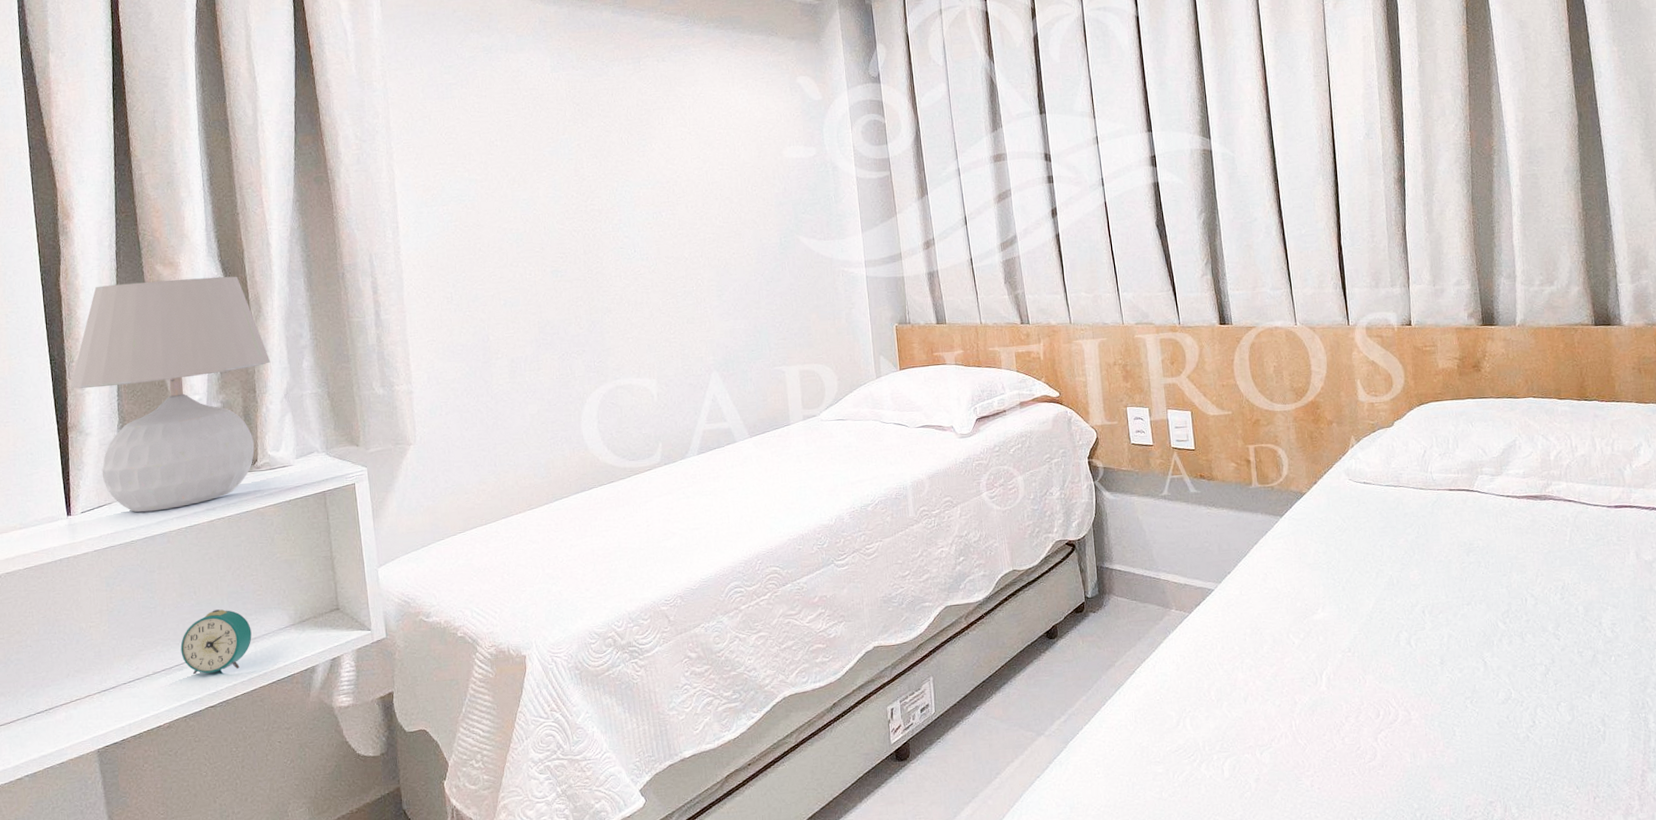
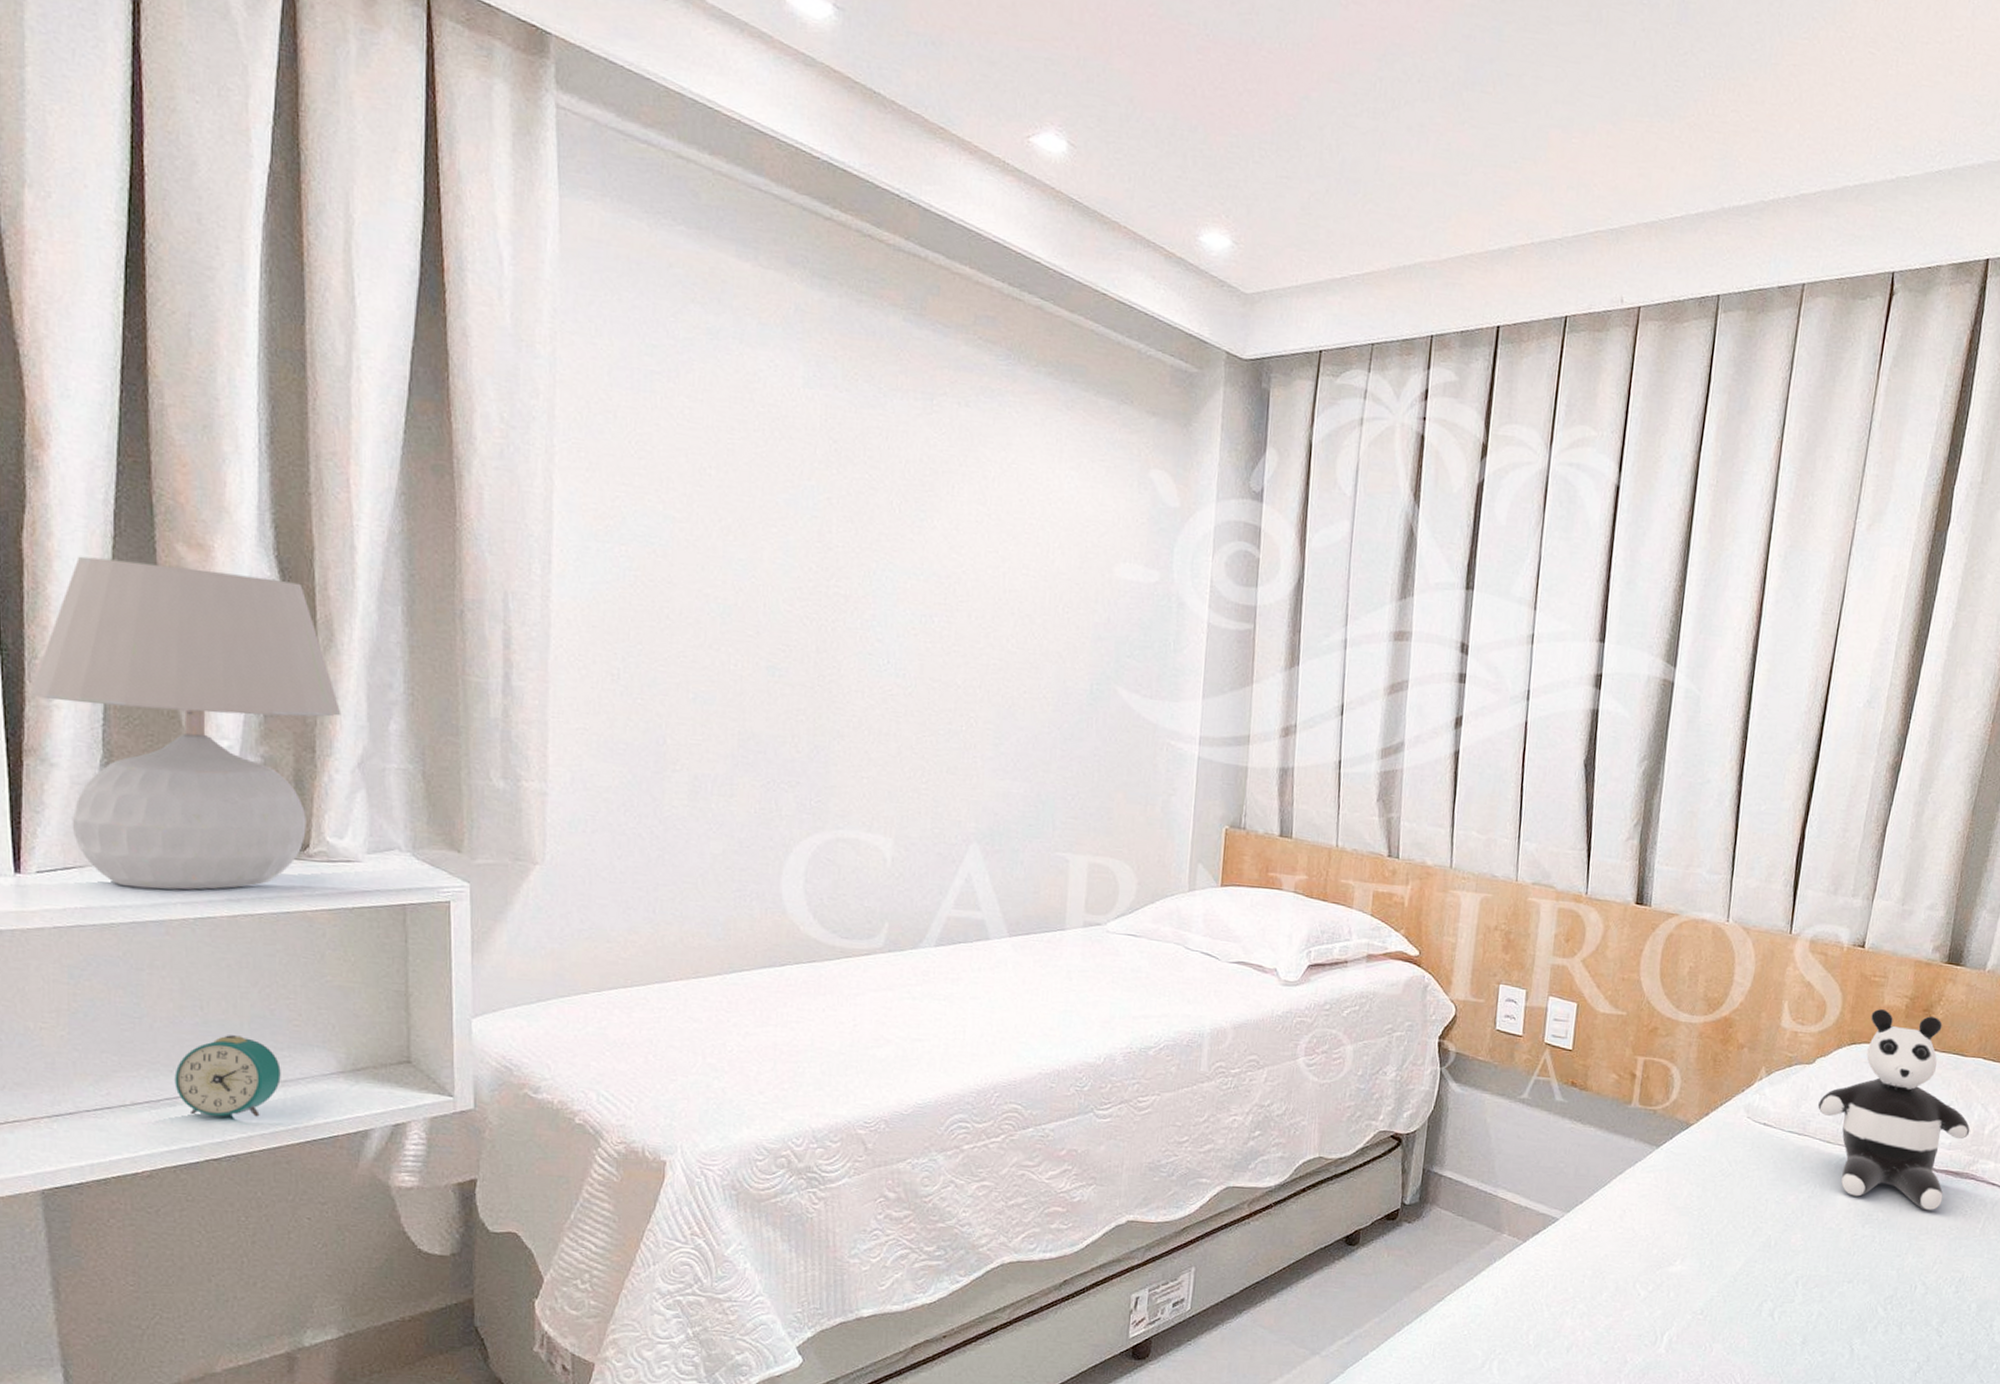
stuffed animal: none [1405,370,1538,533] -> present [1818,1009,1970,1211]

